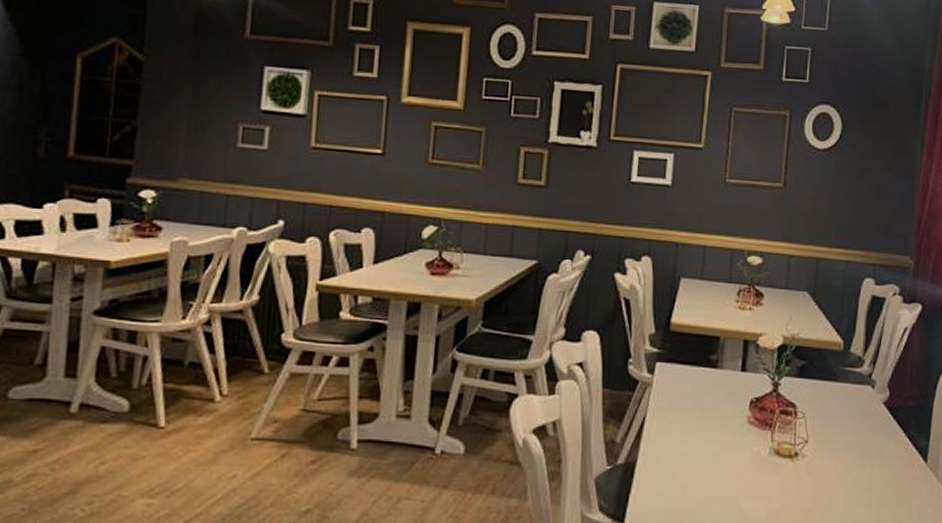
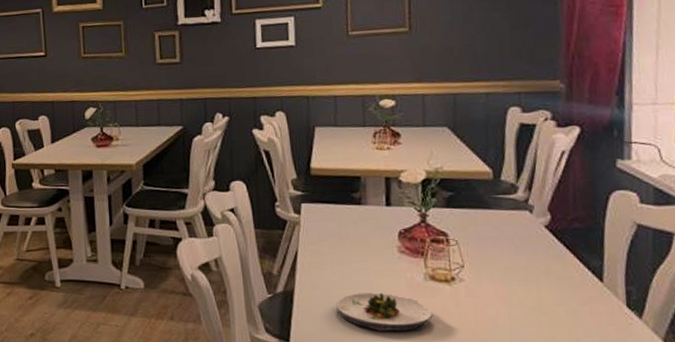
salad plate: none [678,467,773,512] -> present [336,293,433,332]

